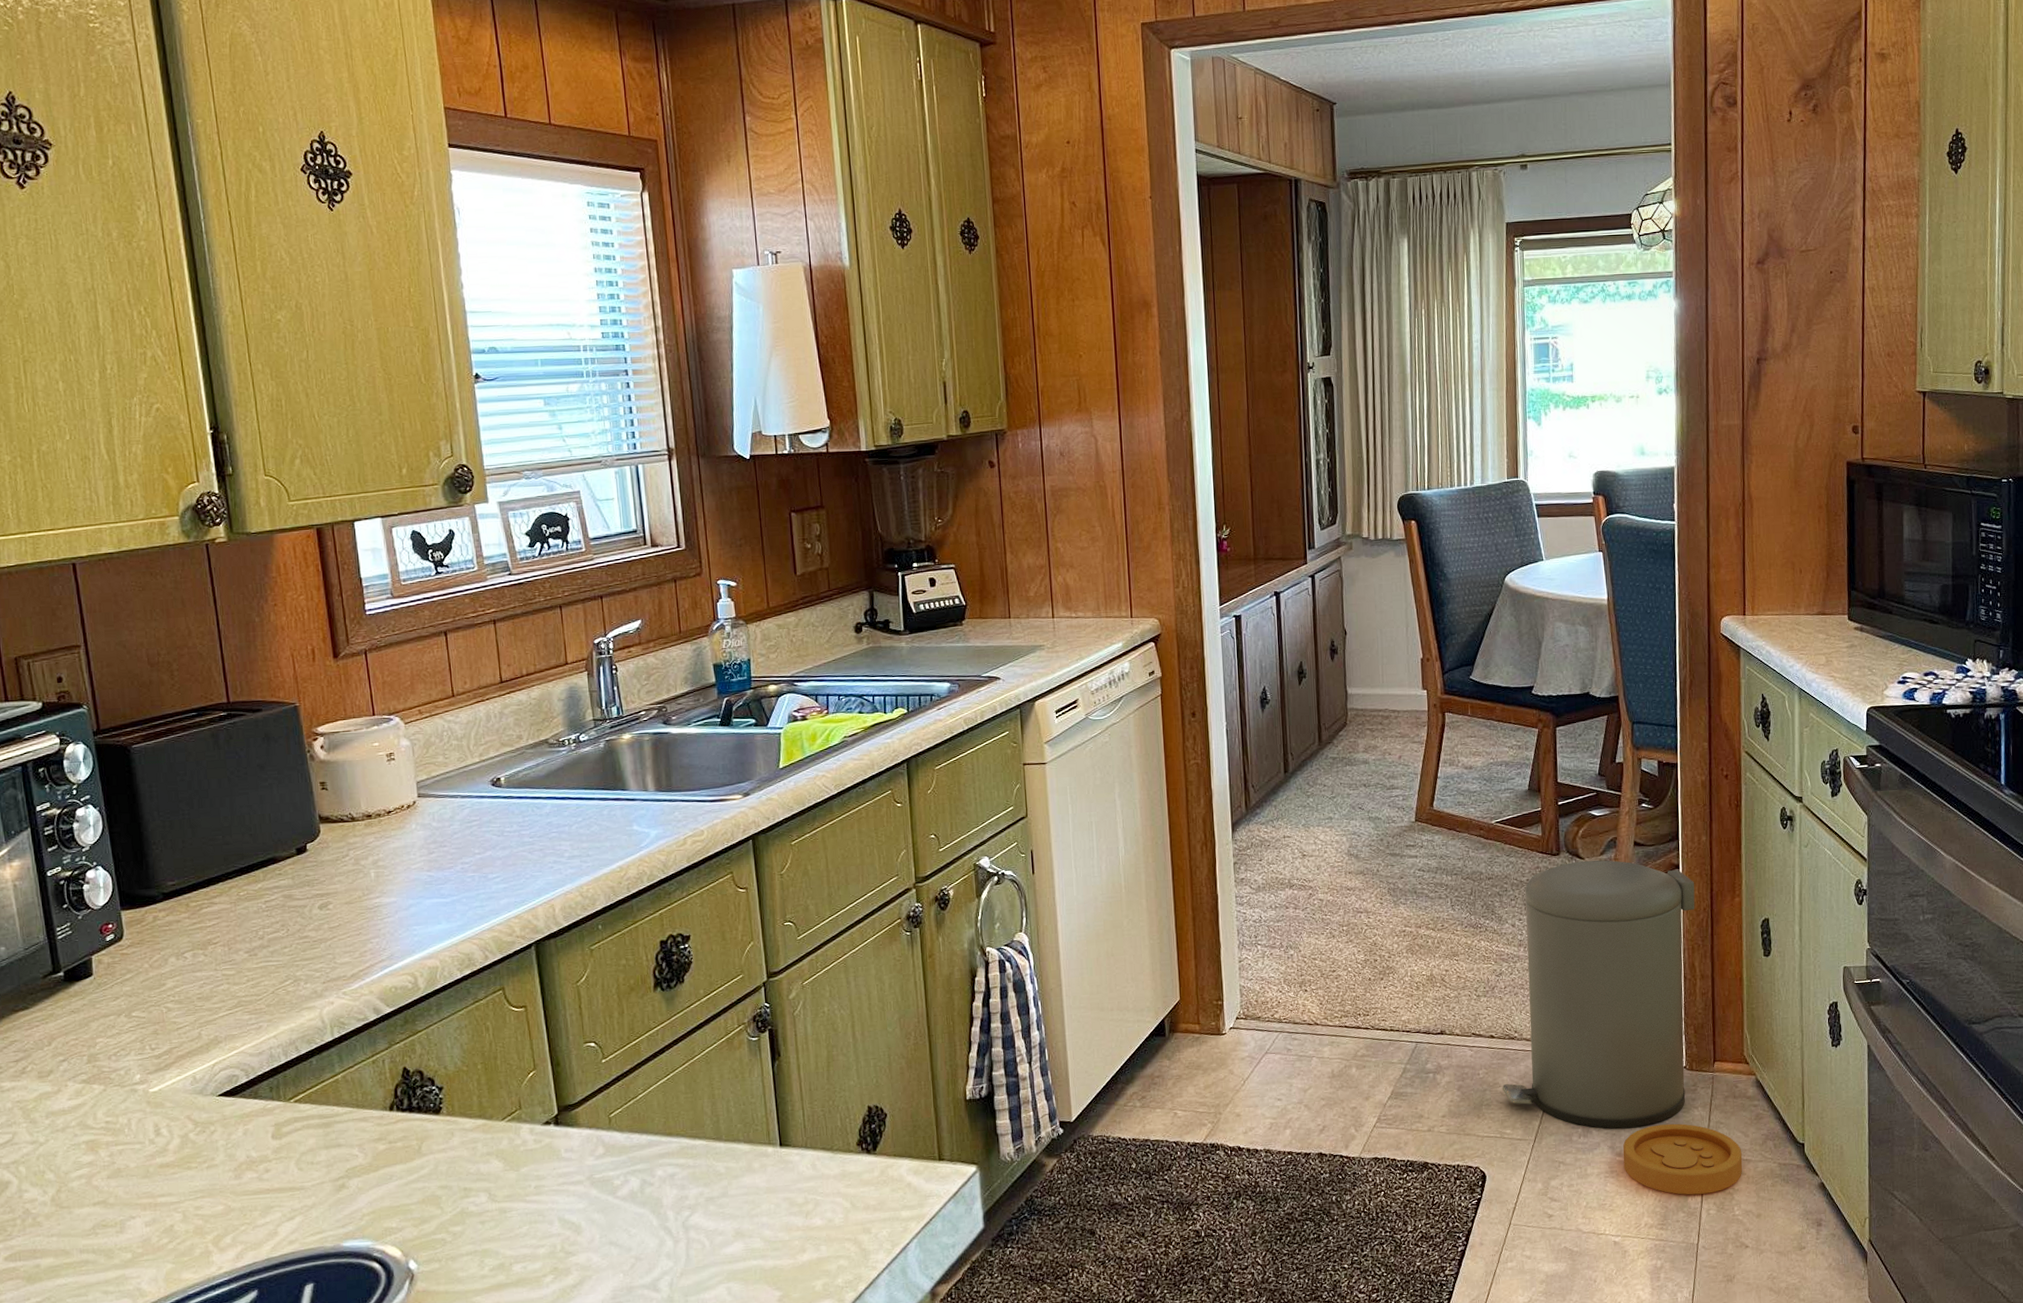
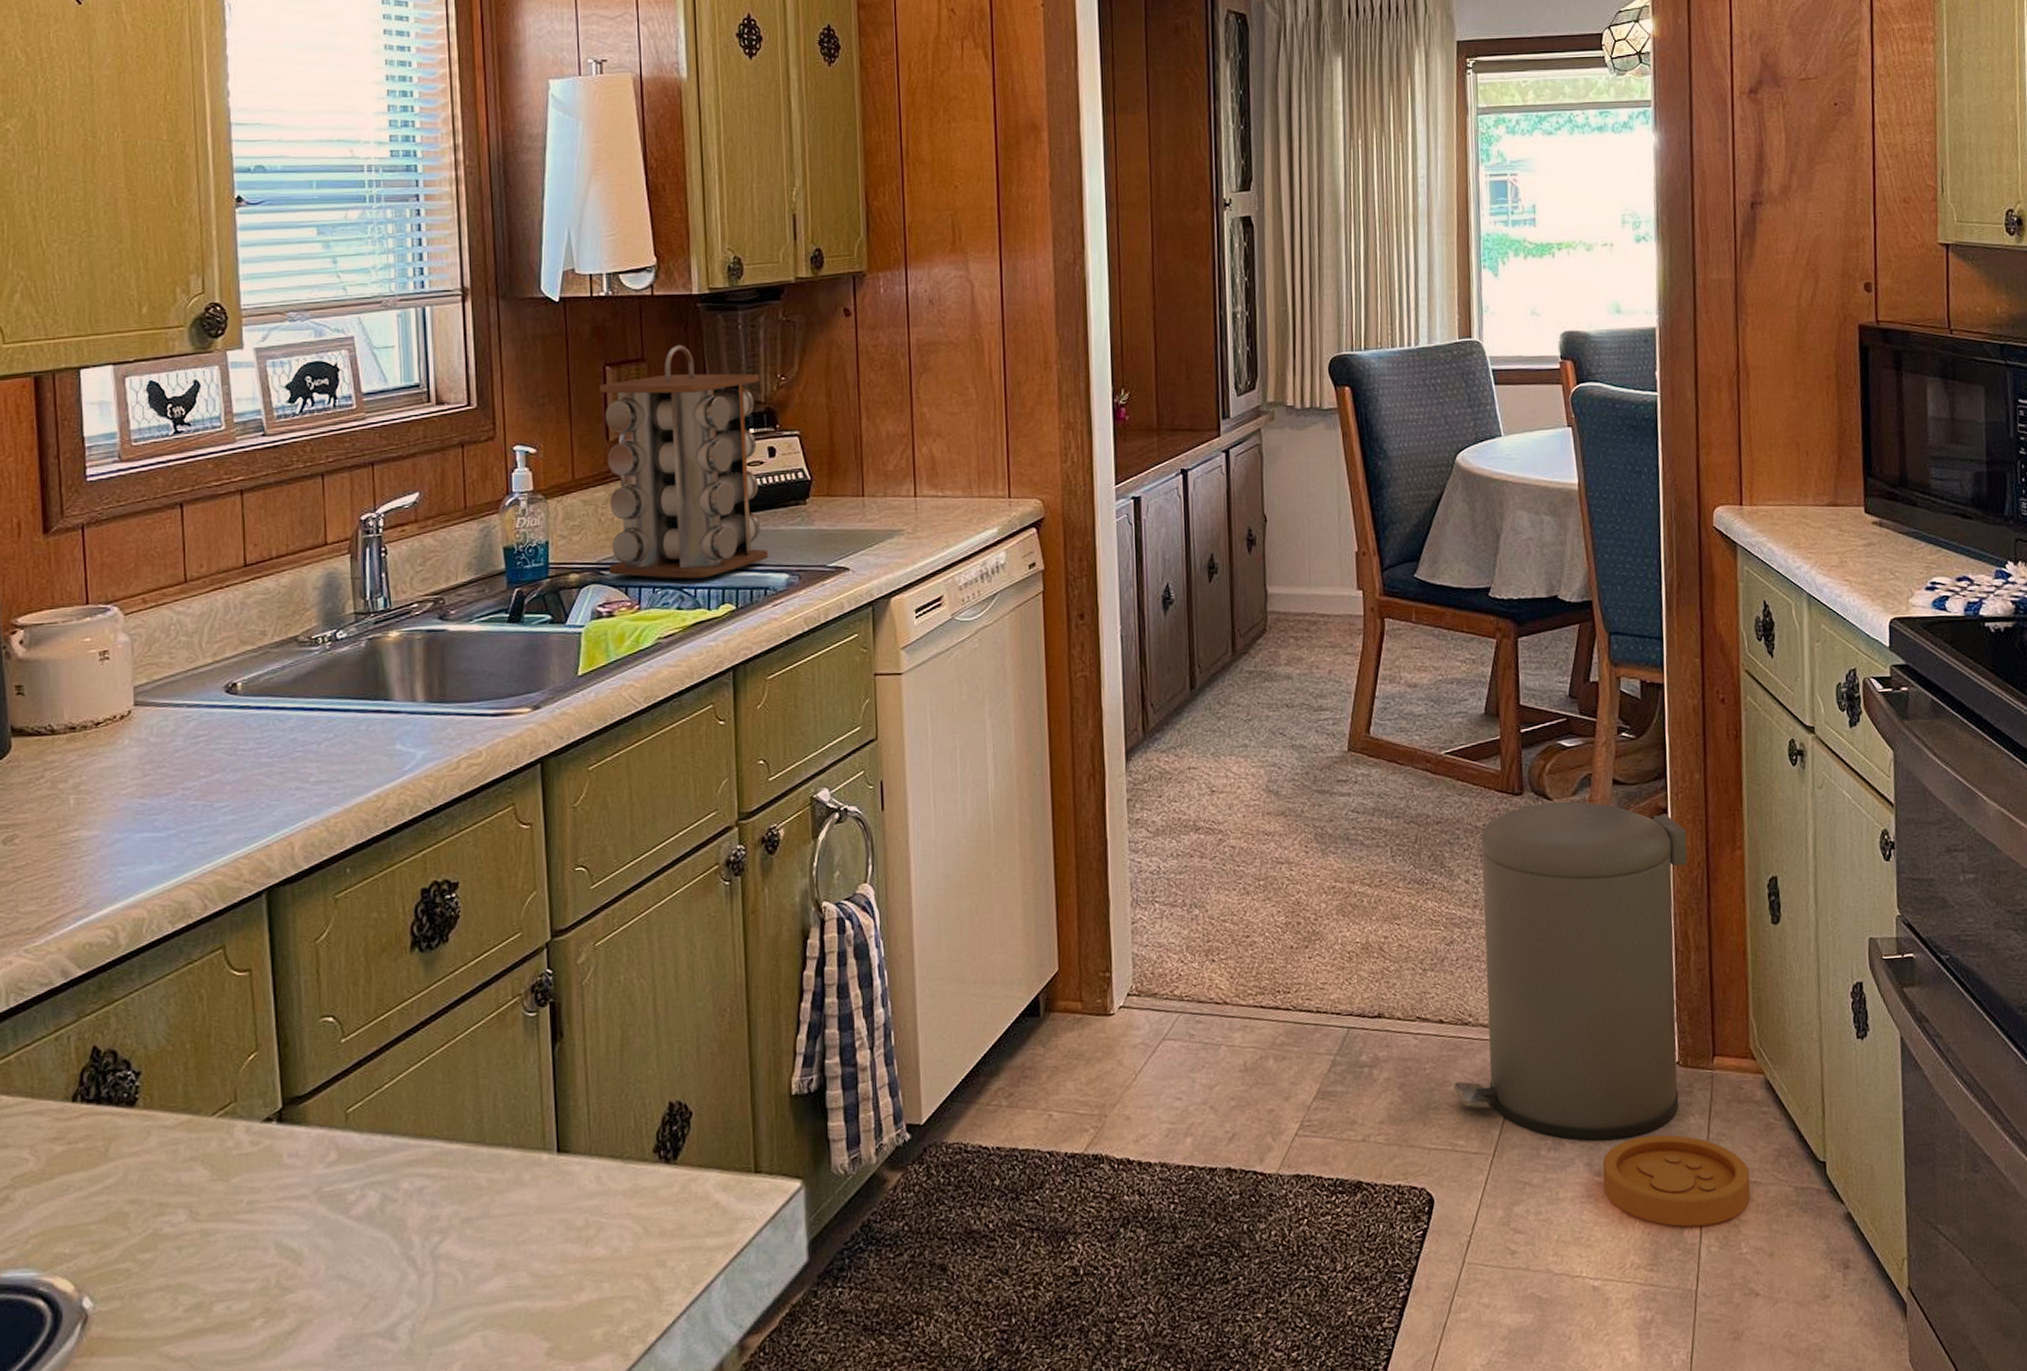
spice rack: none [787,493,933,690] -> present [600,344,769,580]

